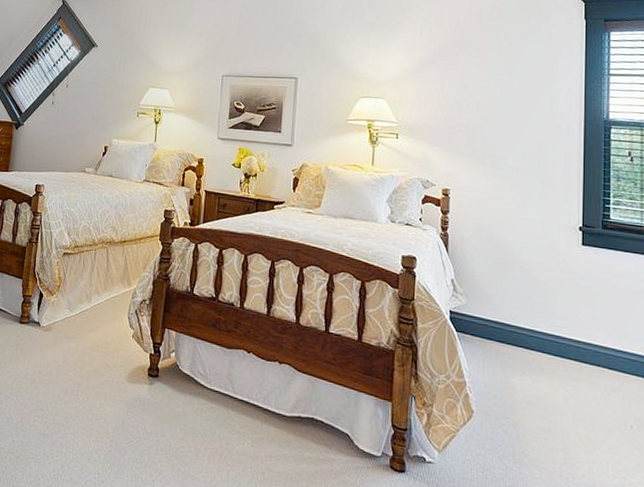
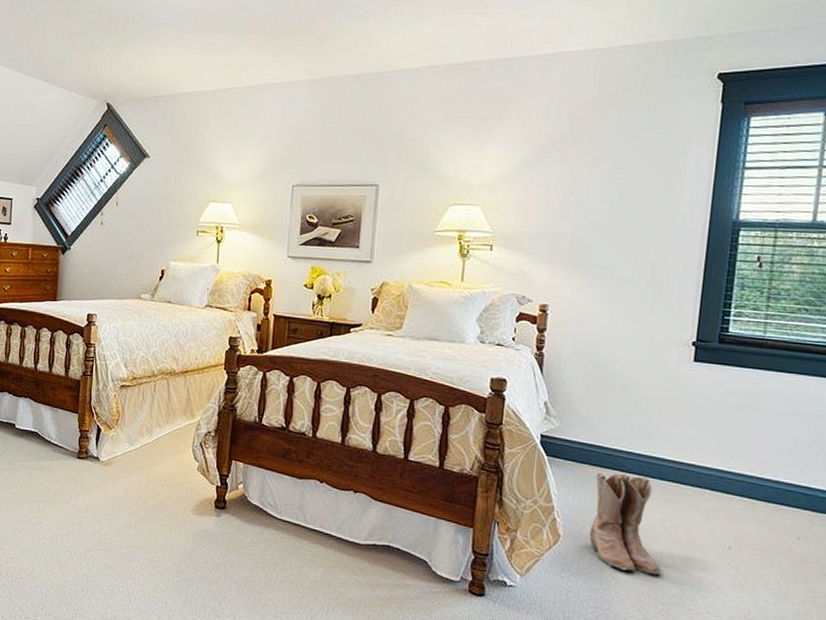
boots: none [500,349,571,454] -> present [589,473,662,576]

